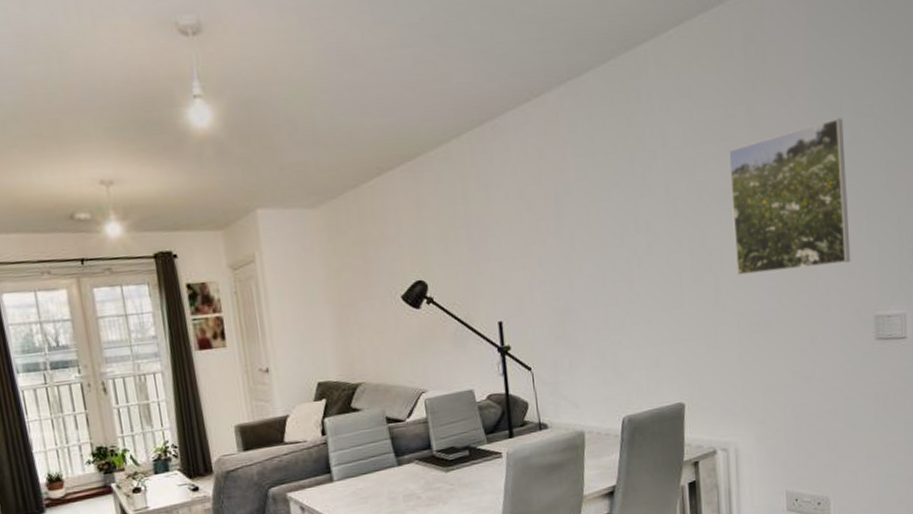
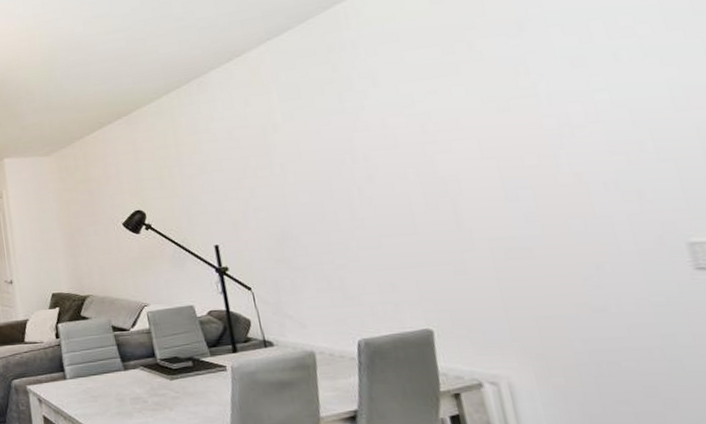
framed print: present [728,118,851,275] -> none [450,42,637,201]

